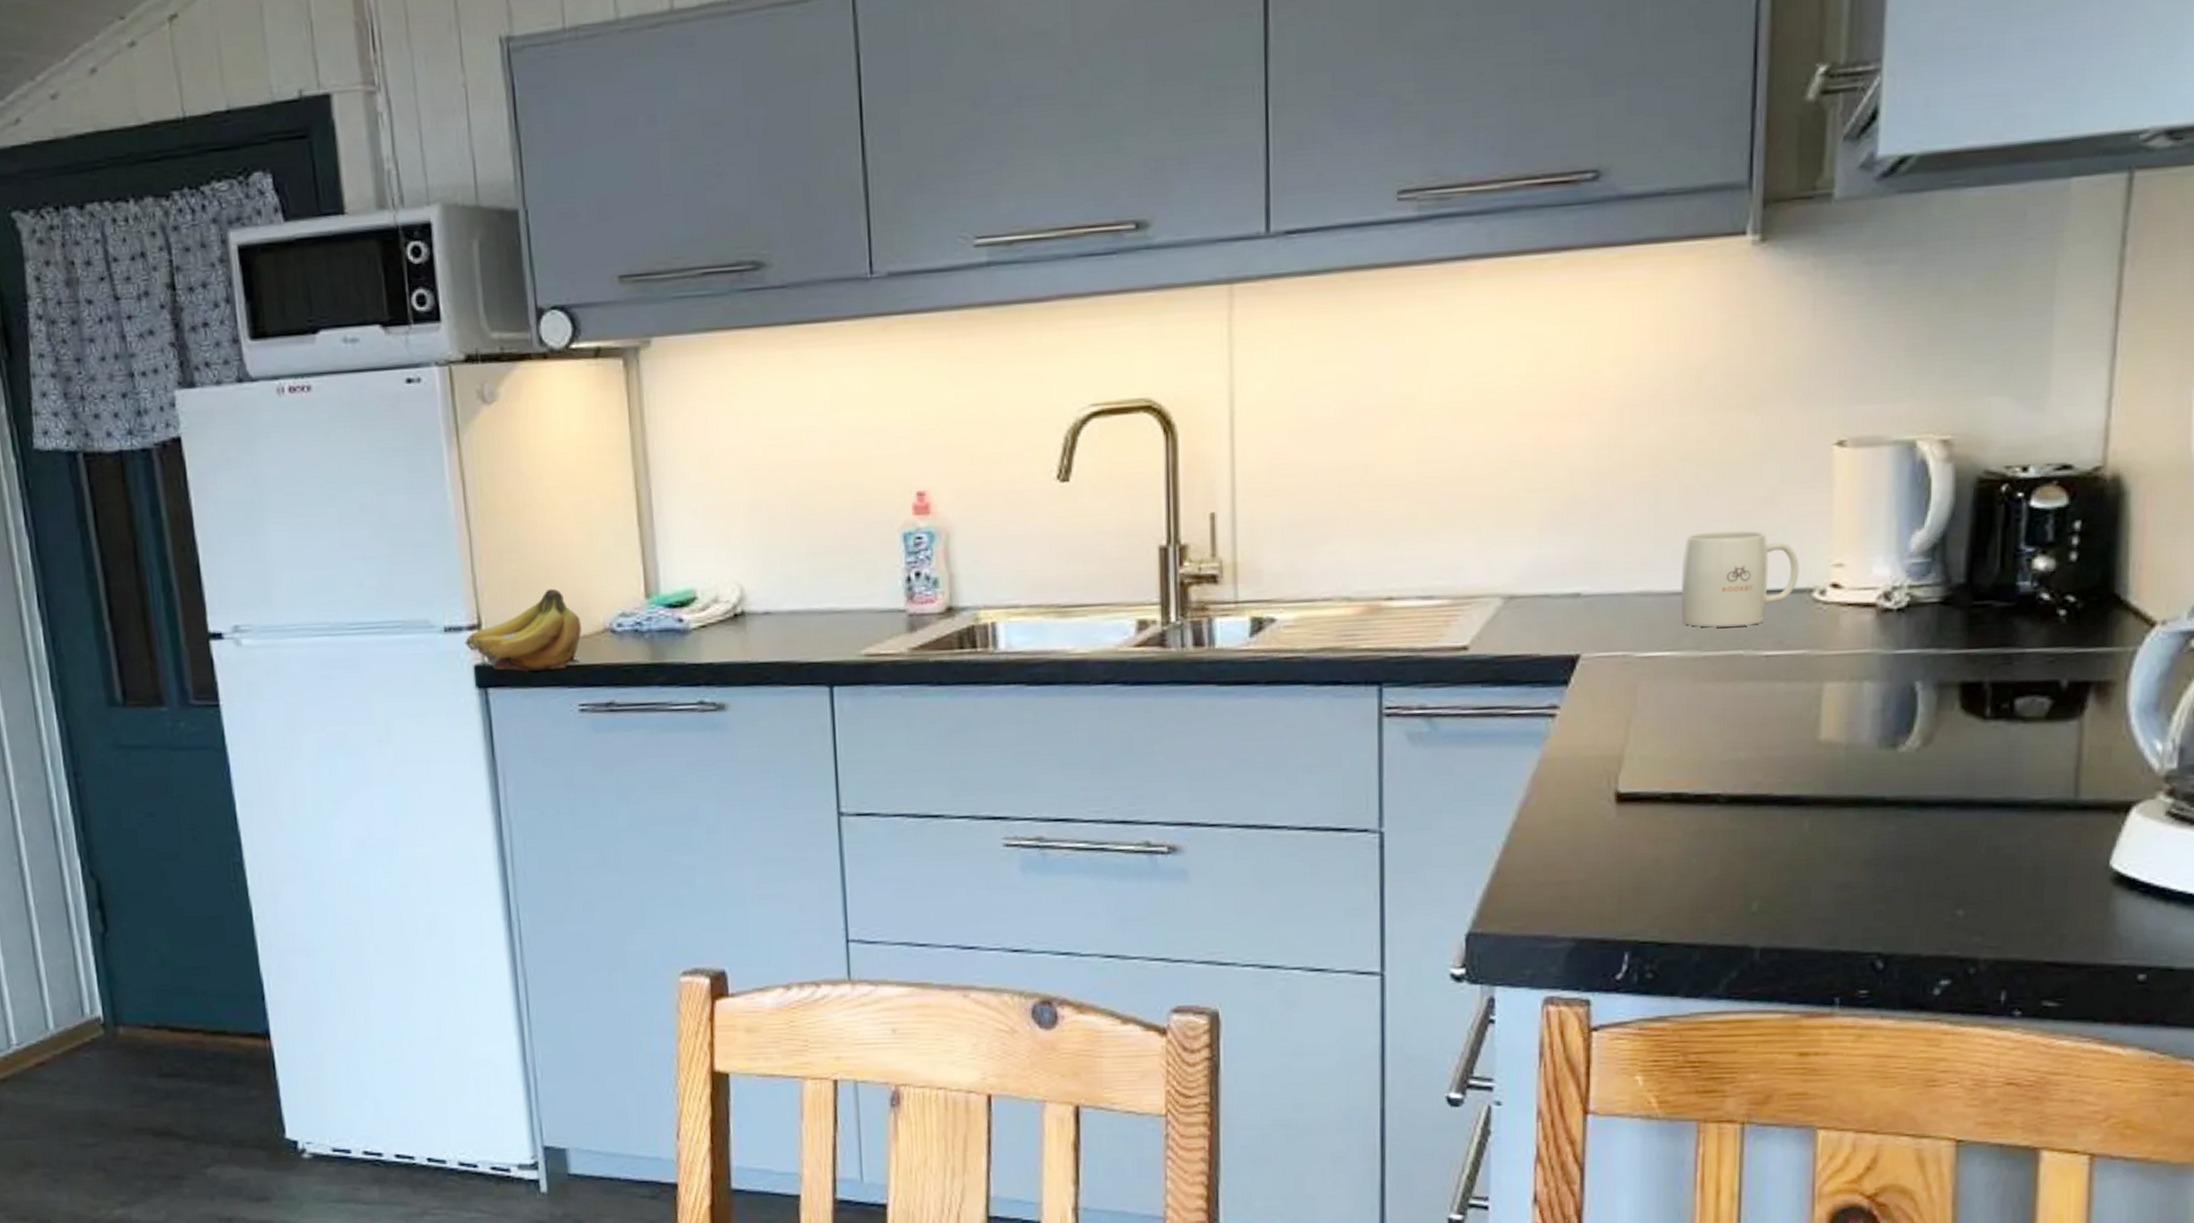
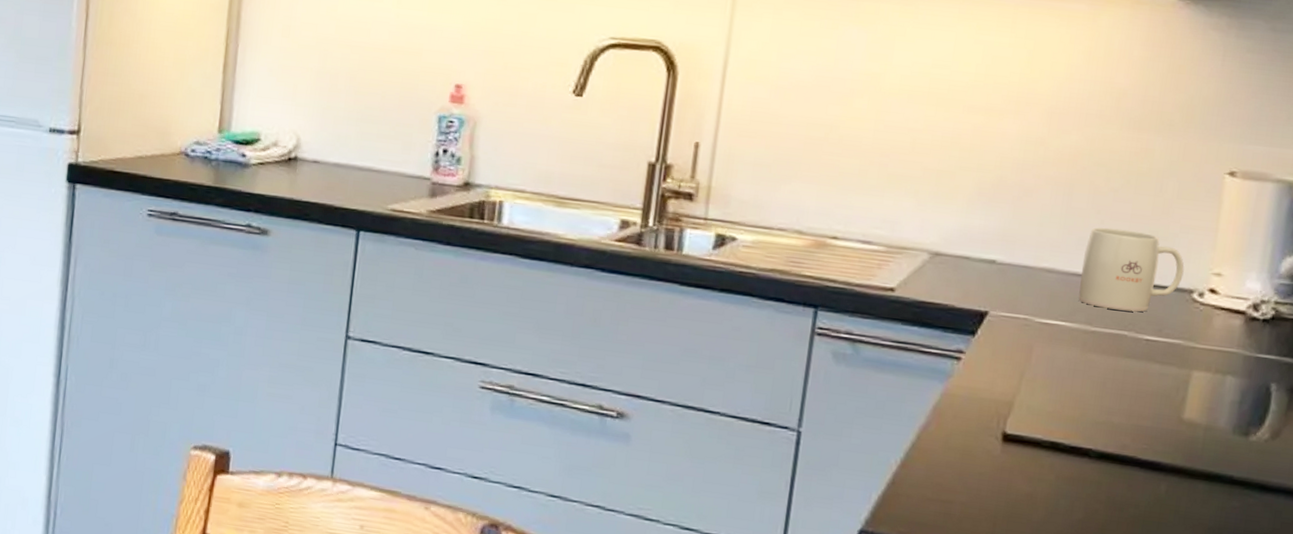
fruit: present [464,588,582,673] -> none [64,111,162,180]

